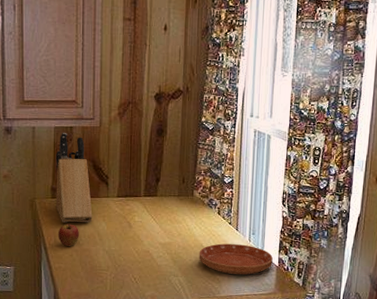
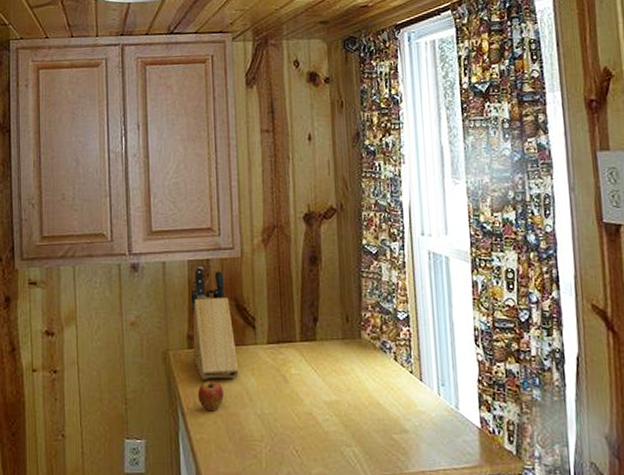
saucer: present [199,243,273,275] -> none [375,400,473,441]

